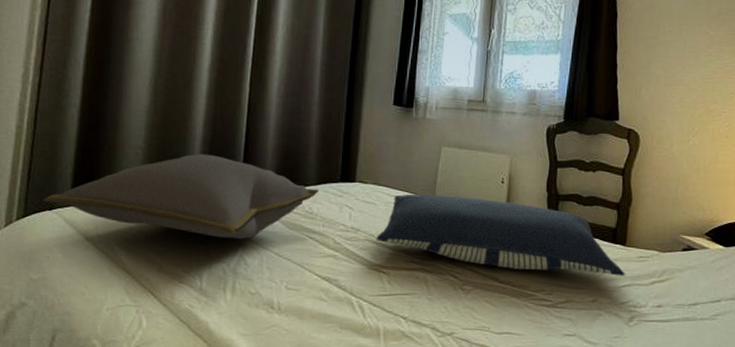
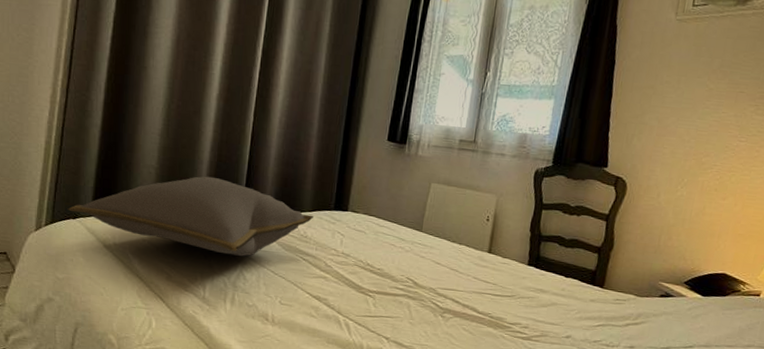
pillow: present [376,194,625,276] -> none [365,225,601,317]

